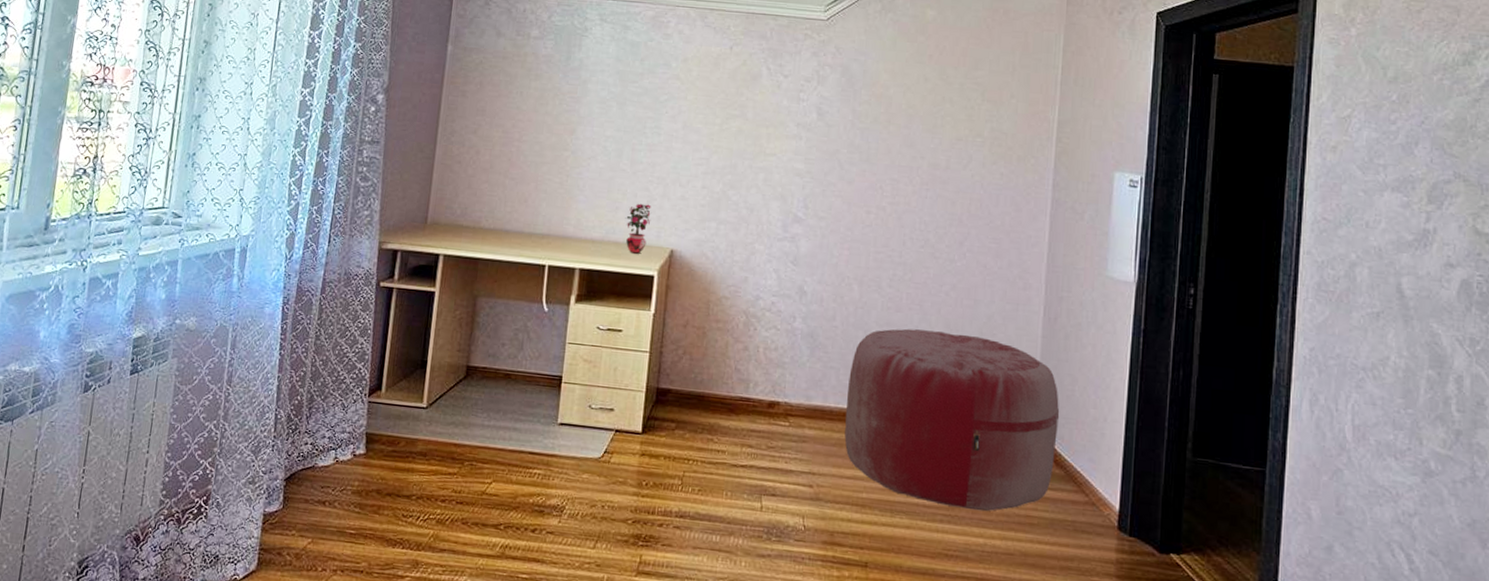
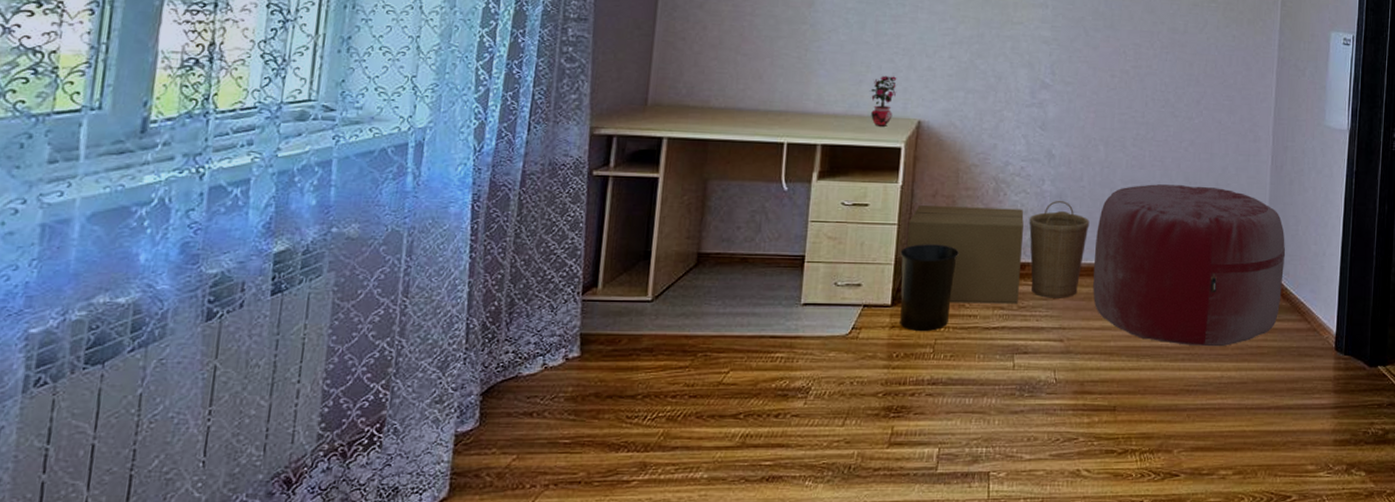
waste bin: none [650,373,708,463] -> present [900,244,959,331]
box: none [657,335,774,444] -> present [906,205,1024,304]
basket: none [779,339,842,442] -> present [1029,200,1090,298]

